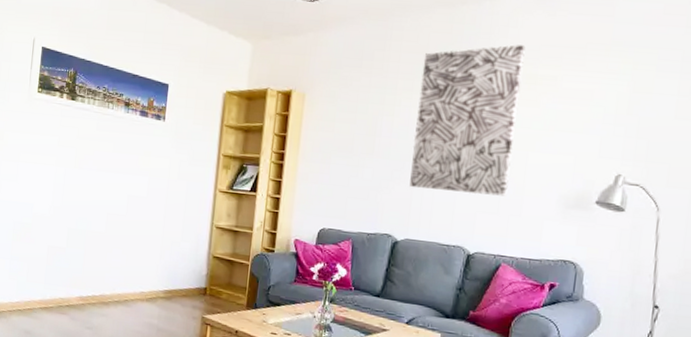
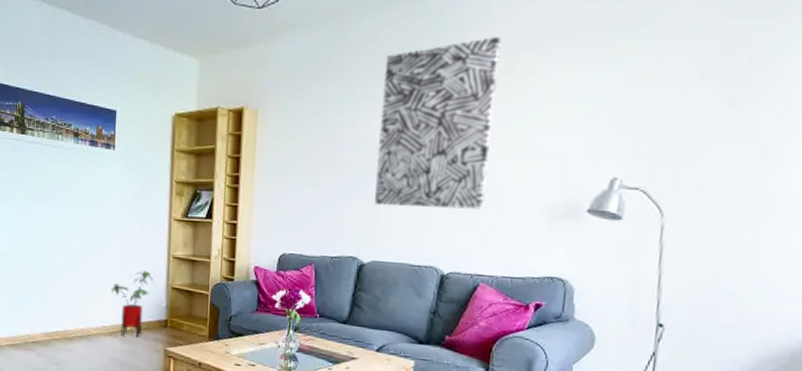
house plant: none [151,239,195,304] -> present [110,270,153,337]

